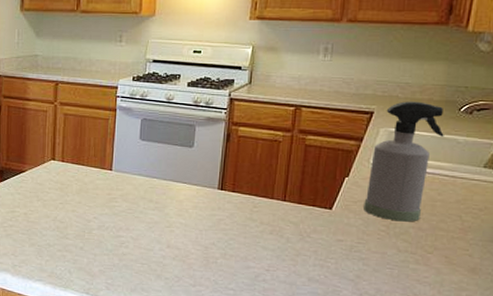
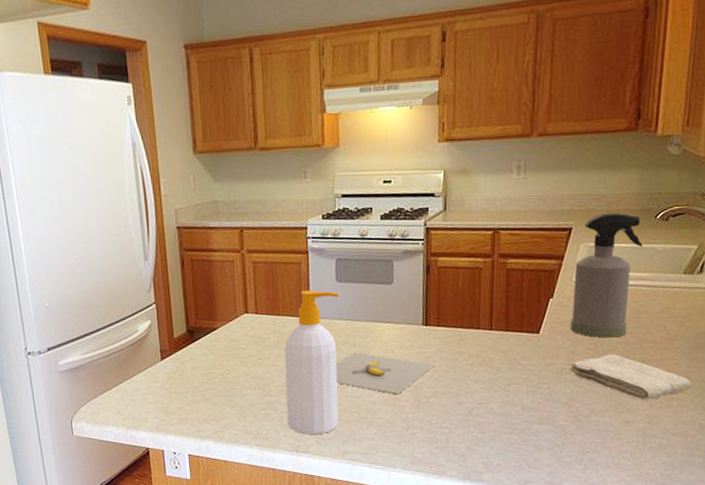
soap bottle: none [81,145,141,280] -> present [284,290,339,435]
banana: none [130,208,226,252] -> present [335,352,434,395]
washcloth: none [358,237,483,287] -> present [569,354,692,400]

